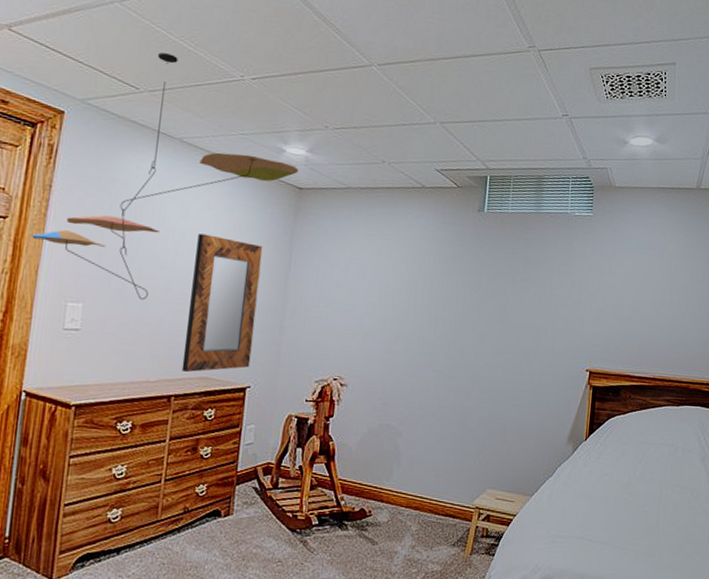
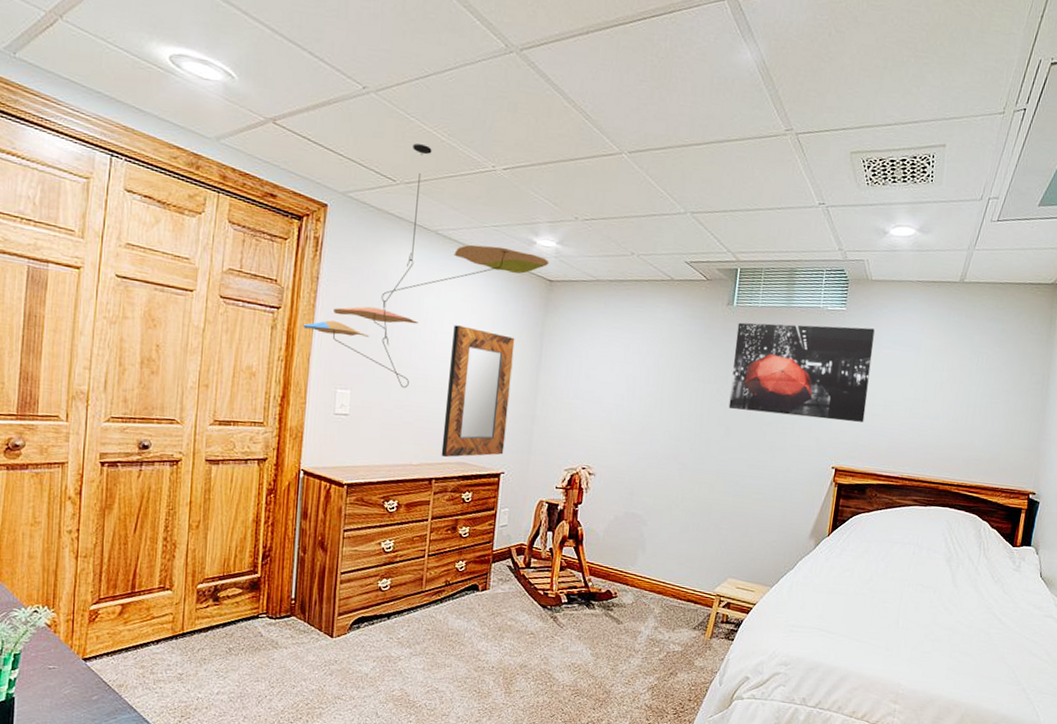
wall art: none [482,228,621,325] -> present [728,322,875,423]

